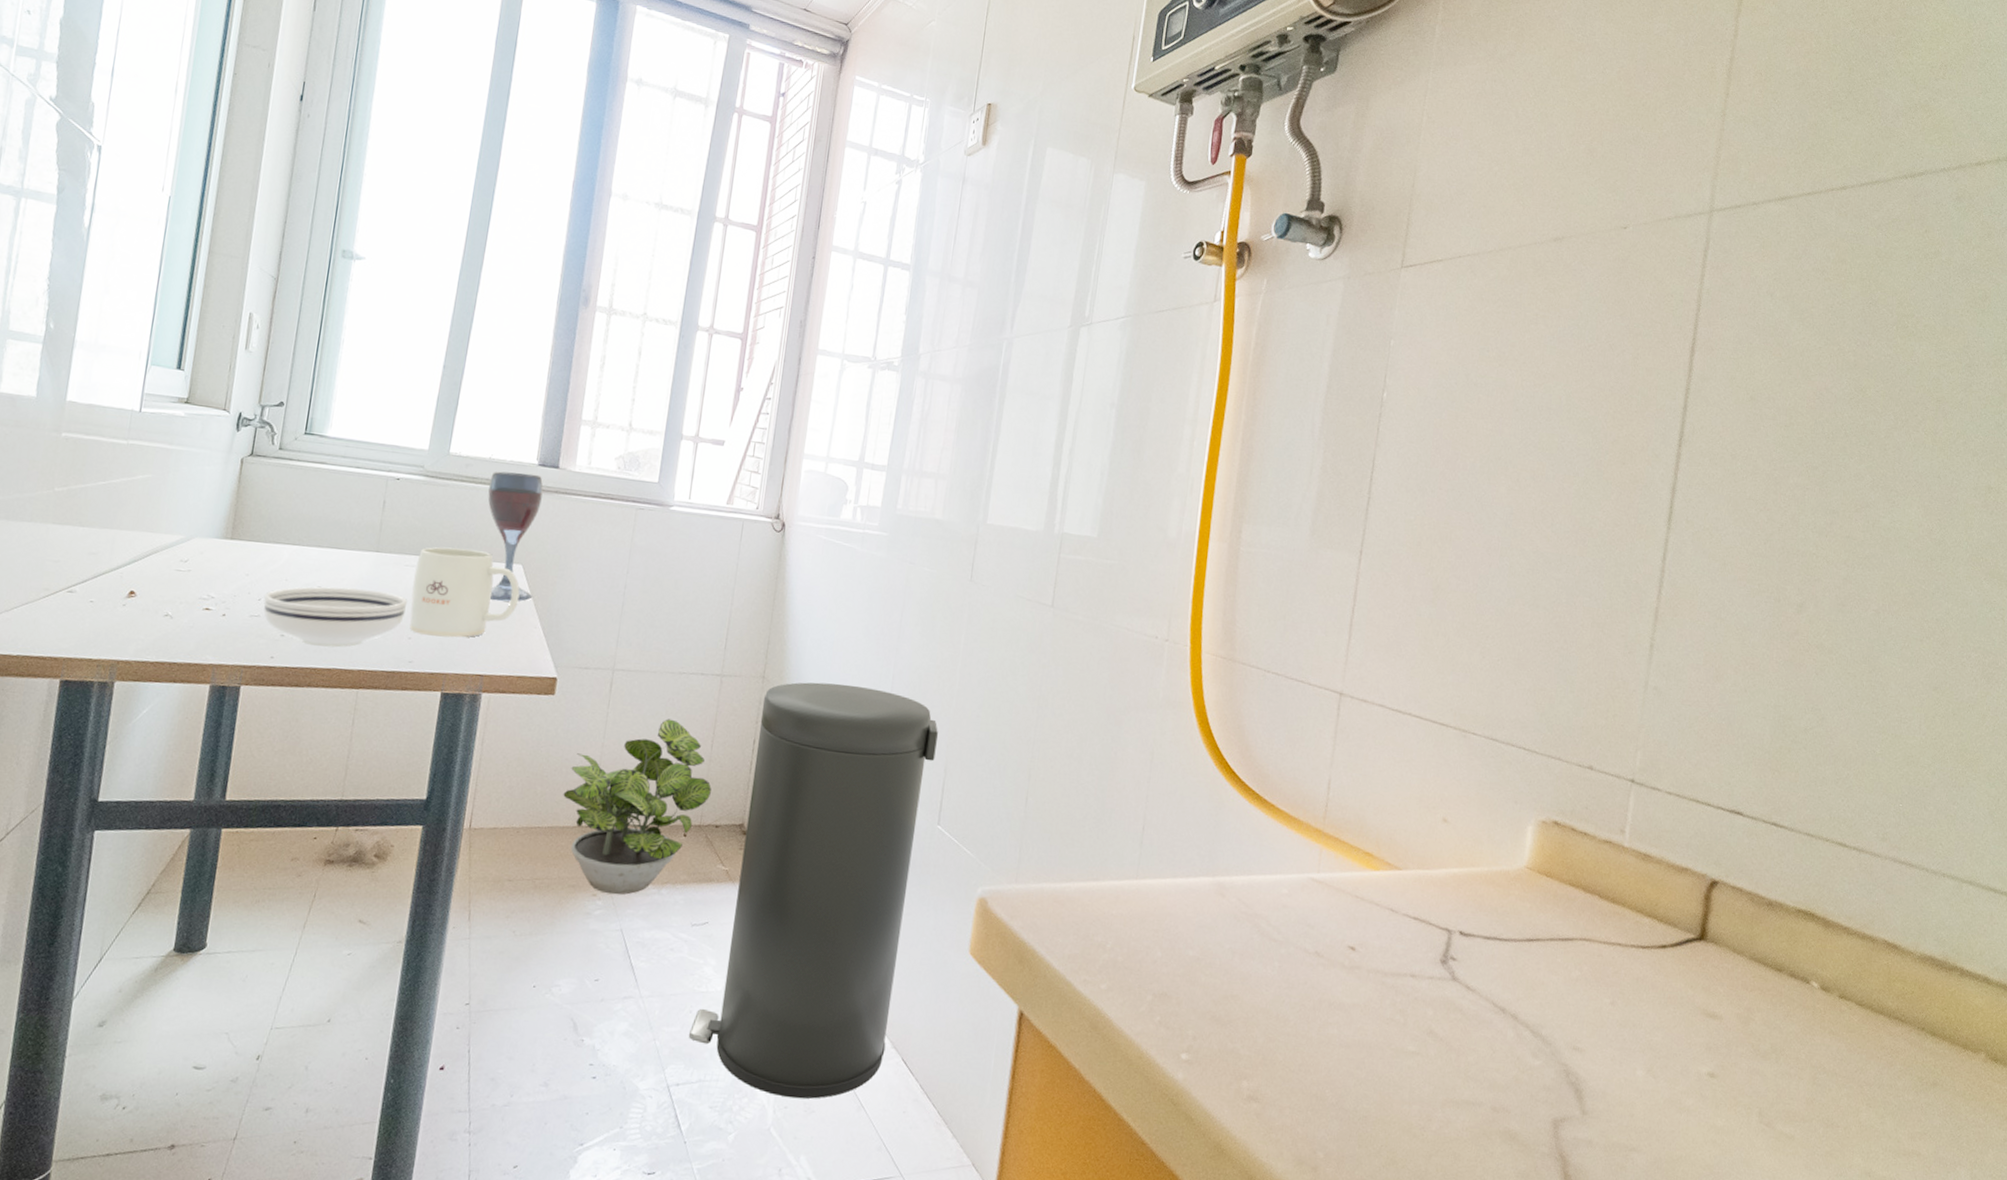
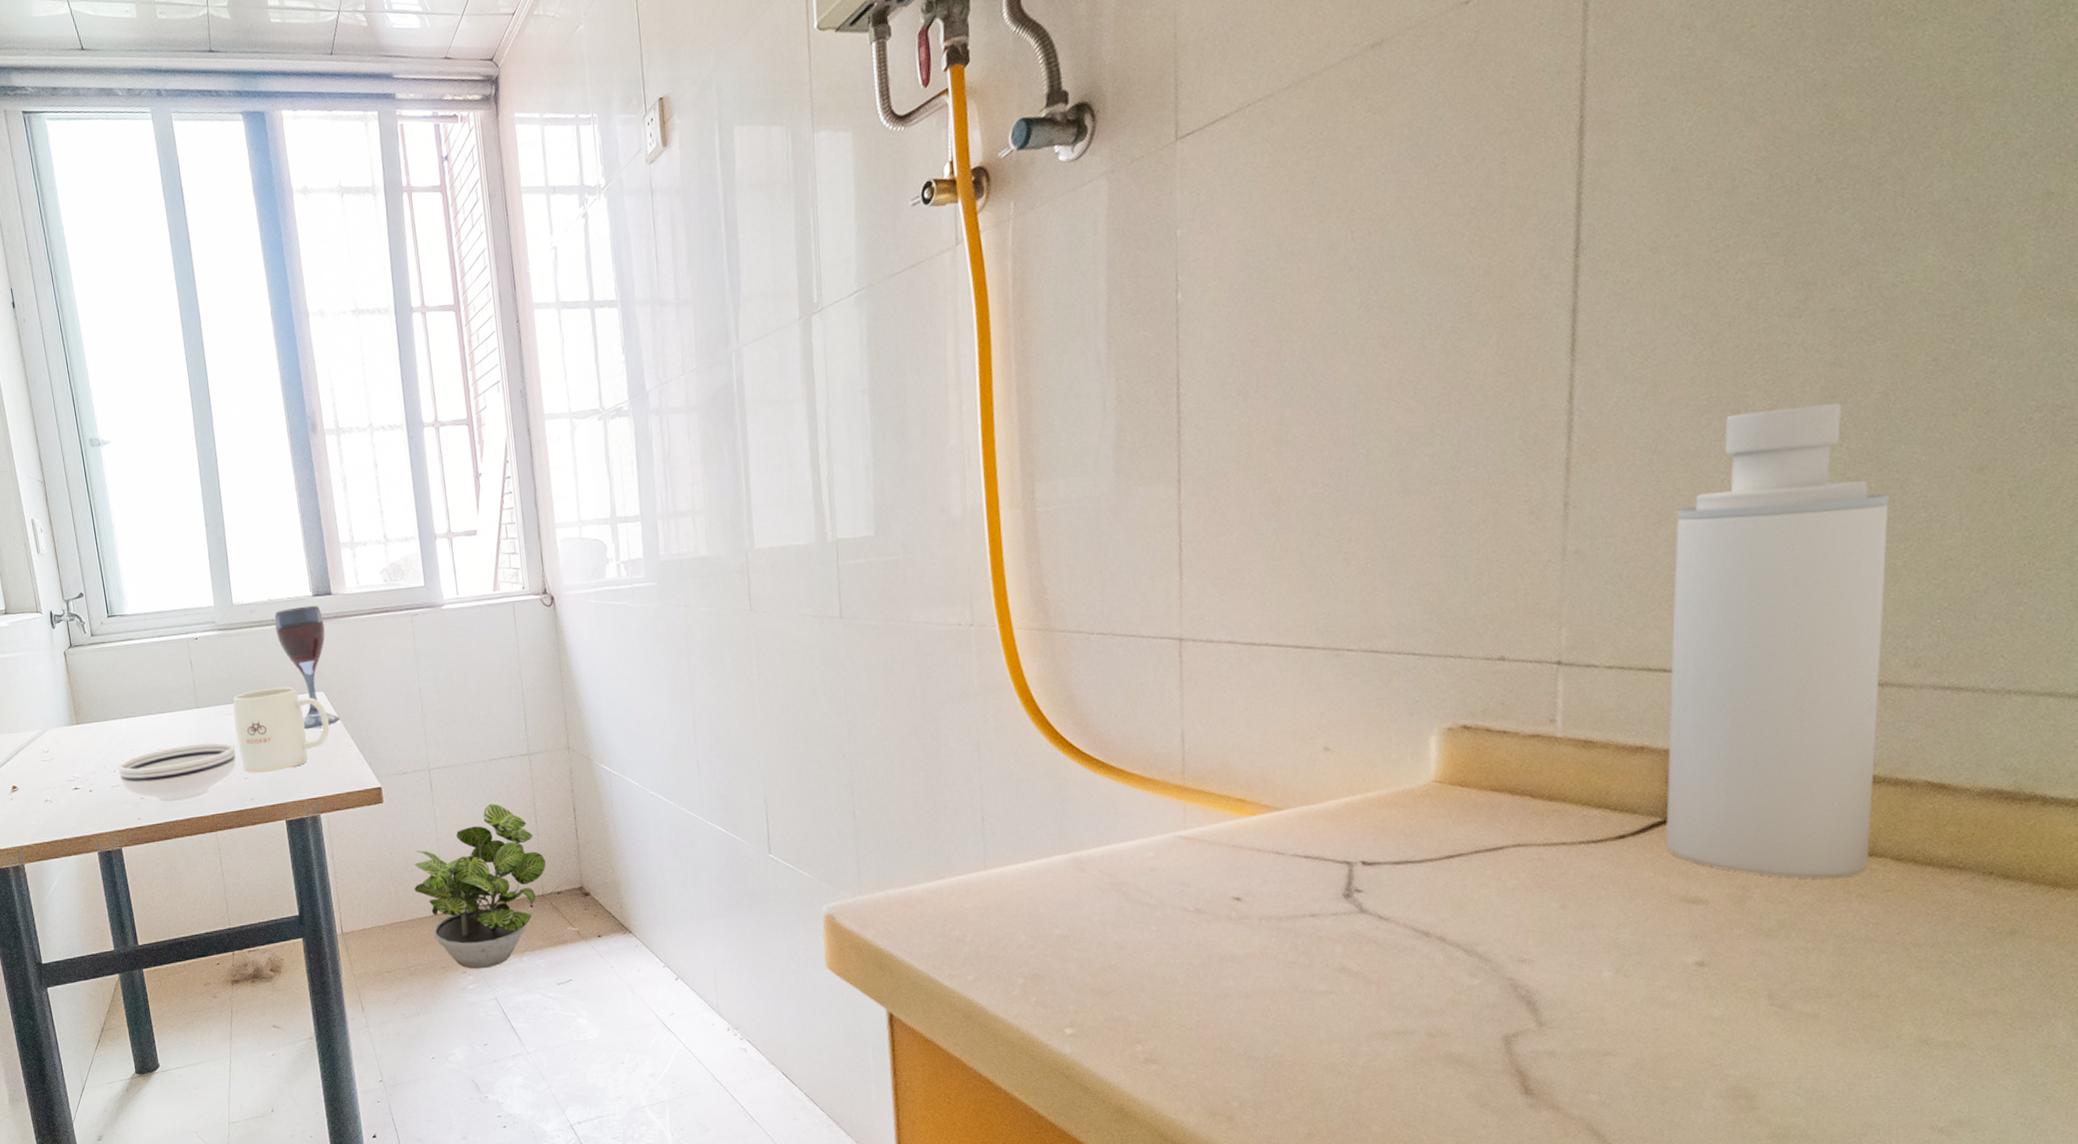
pedal bin: present [688,682,938,1099] -> none [573,736,764,1121]
spray bottle: none [1695,601,1875,1014] -> present [1665,402,1890,879]

